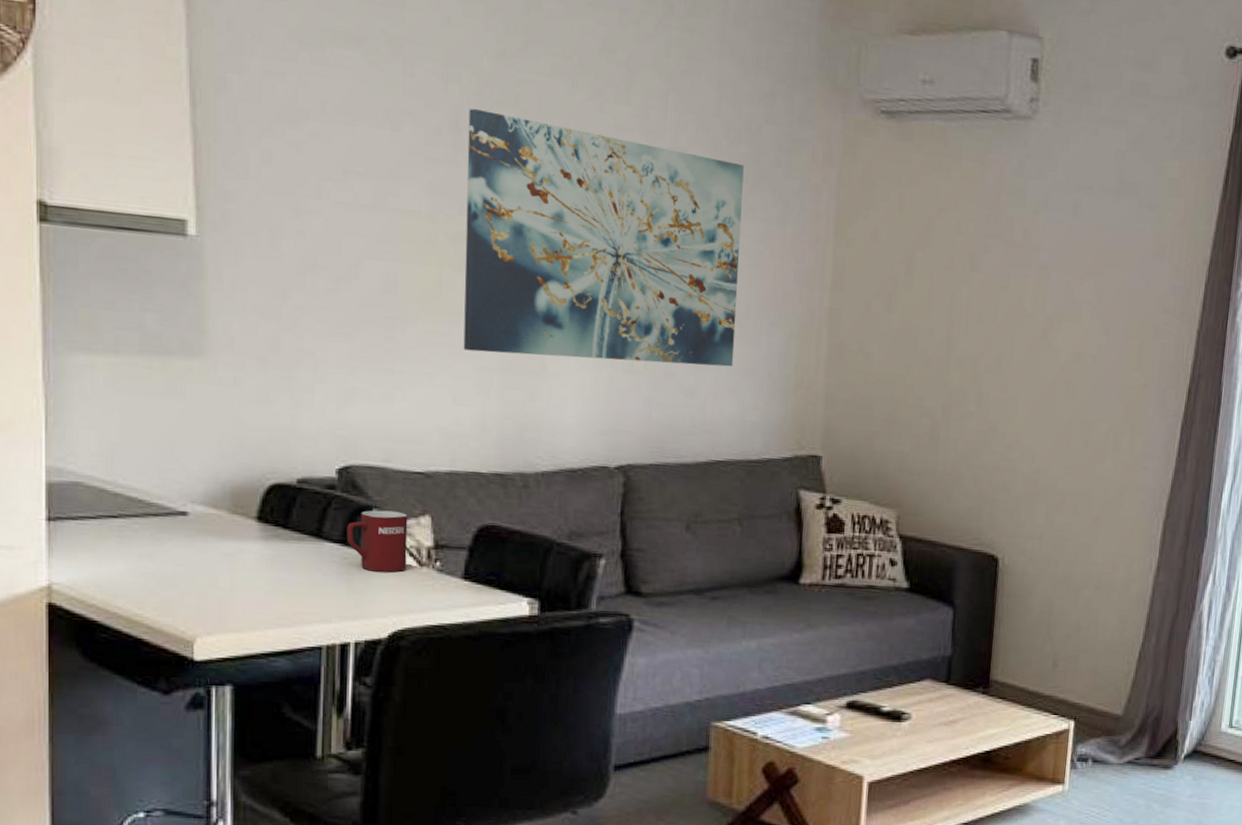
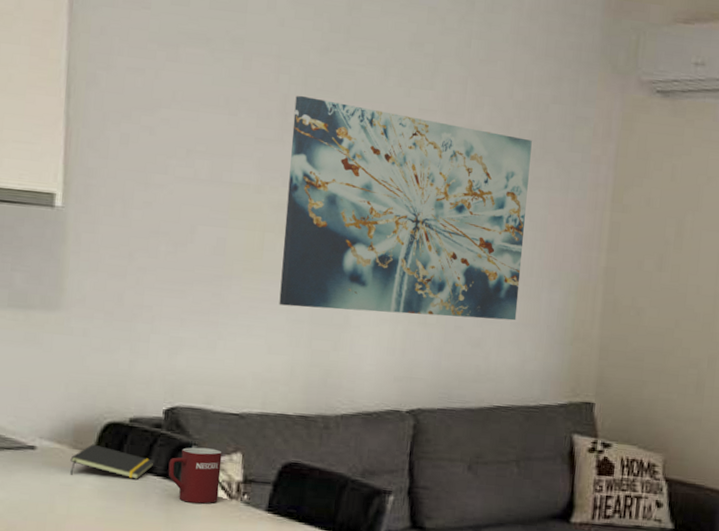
notepad: none [230,508,330,547] -> present [70,444,155,479]

